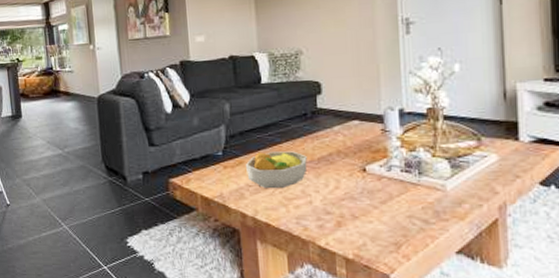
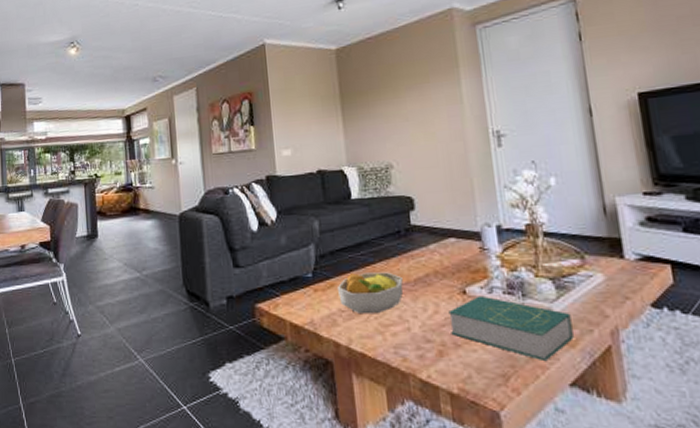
book: none [348,173,464,232] -> present [448,295,574,362]

